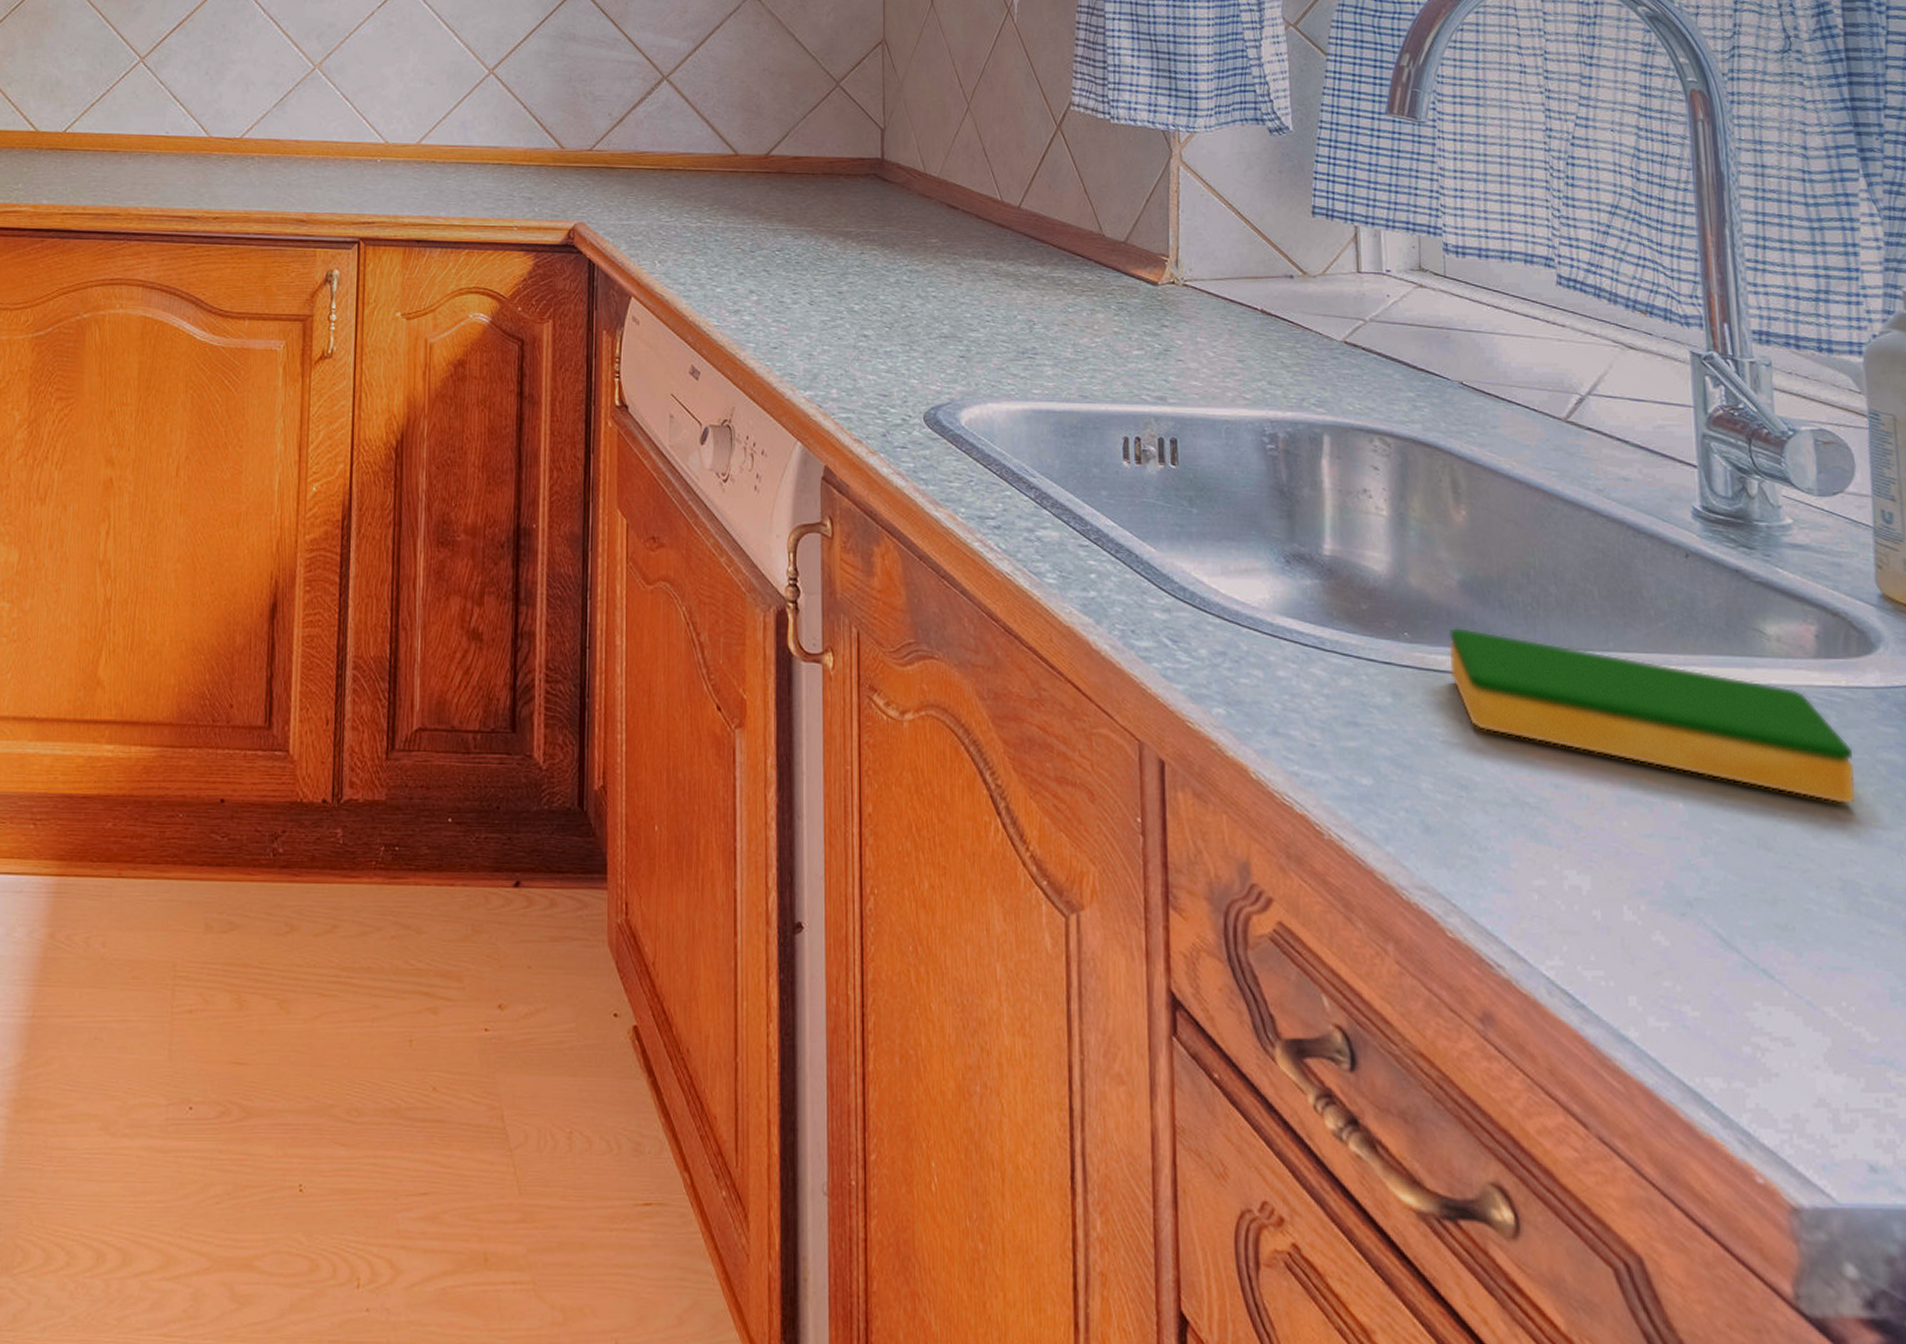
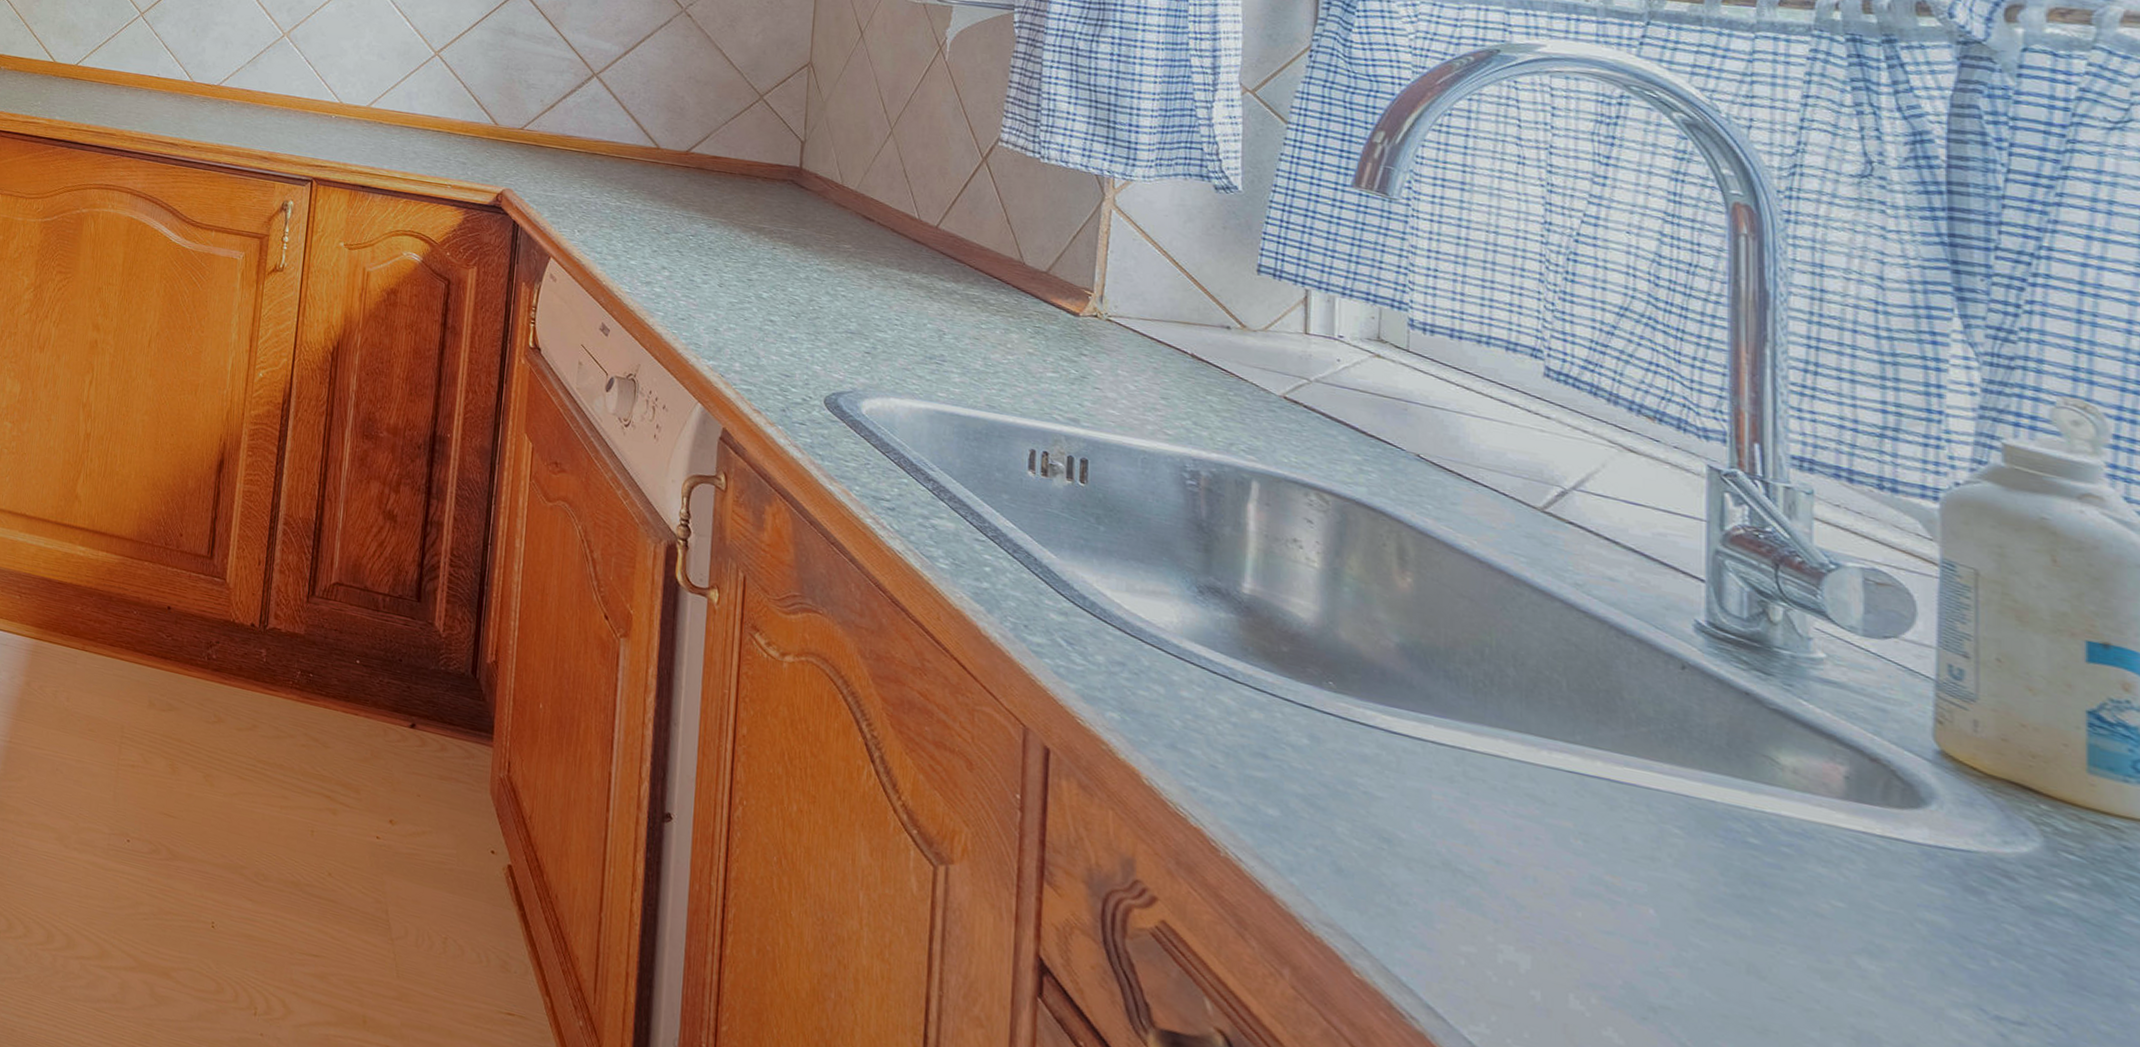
dish sponge: present [1448,627,1856,805] -> none [1380,686,1884,956]

